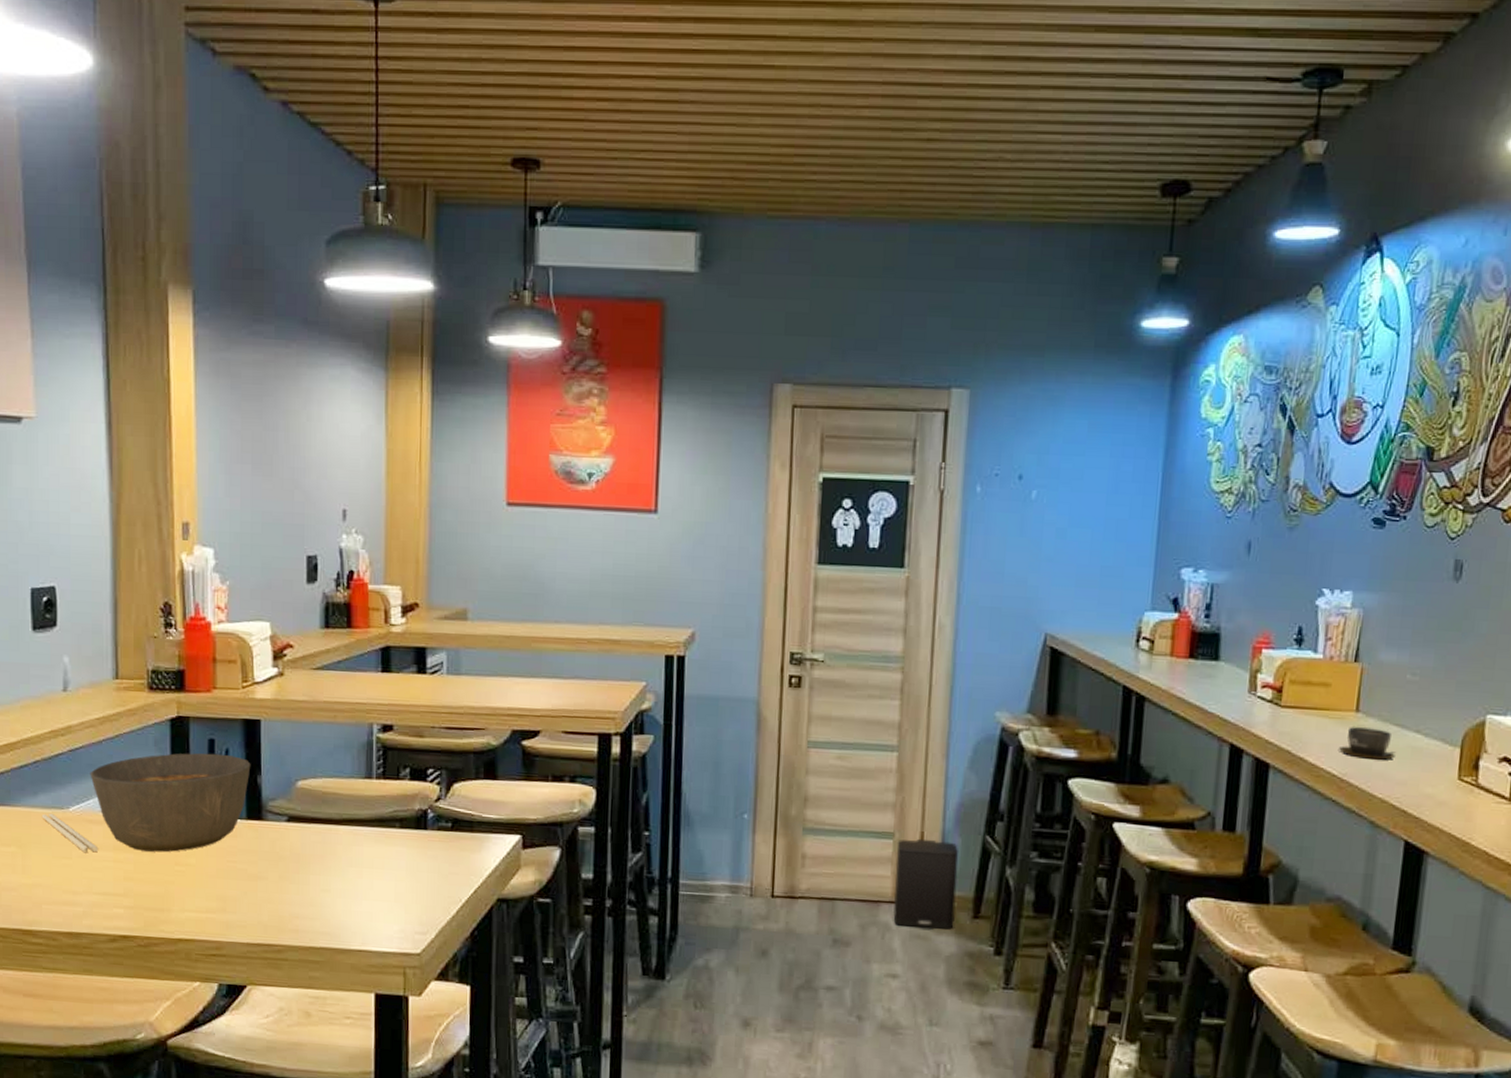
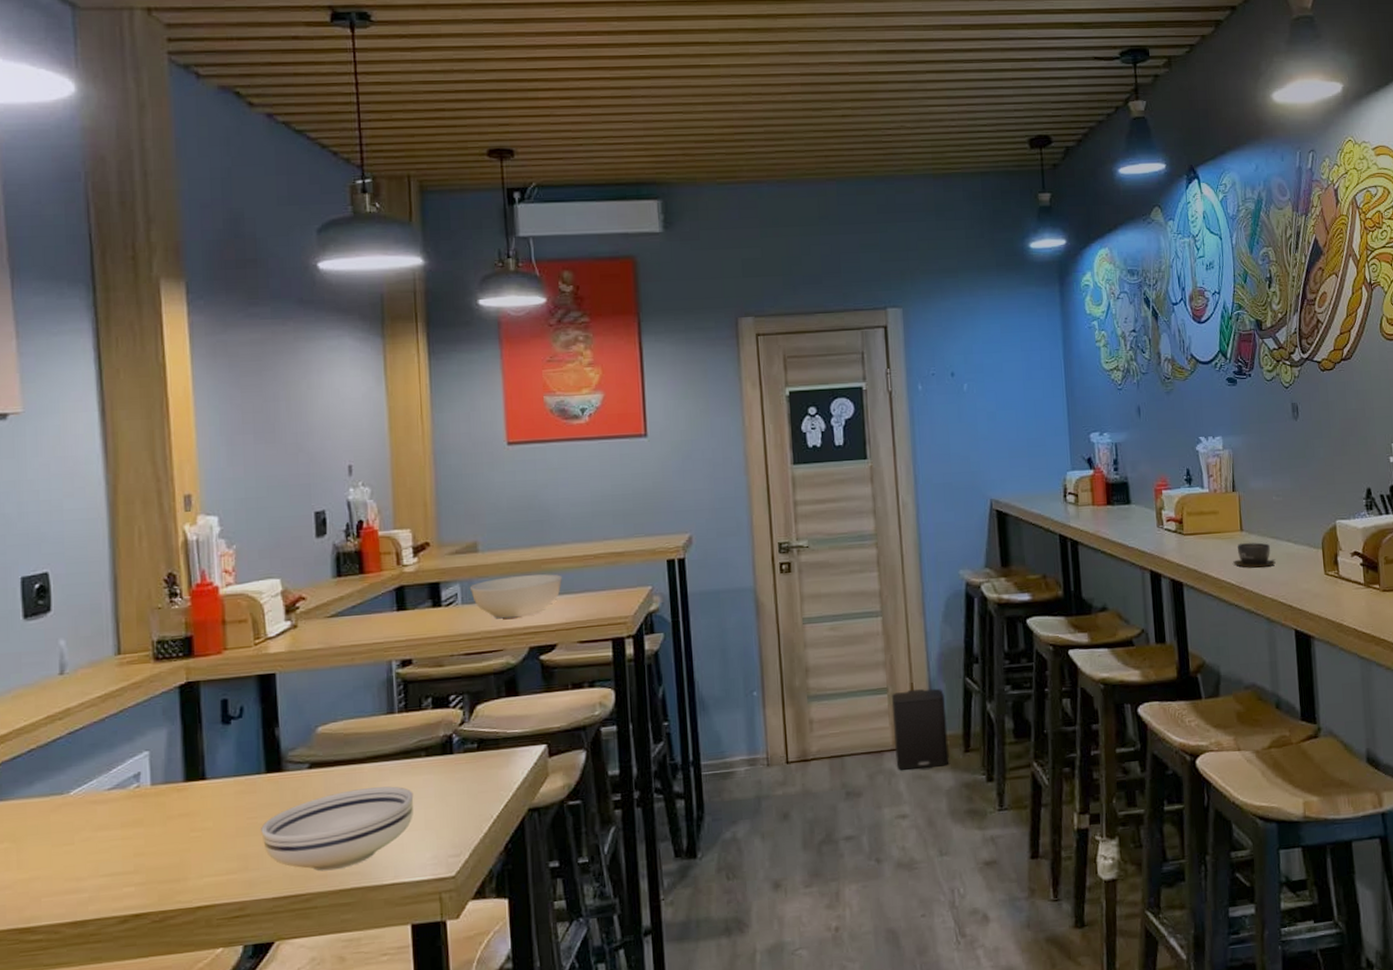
chopsticks: present [41,813,99,853] -> none [38,801,105,836]
soup bowl: present [90,753,251,852] -> none [92,712,268,824]
bowl: none [239,850,386,927] -> present [261,786,414,871]
bowl: none [455,651,553,697] -> present [469,574,563,619]

